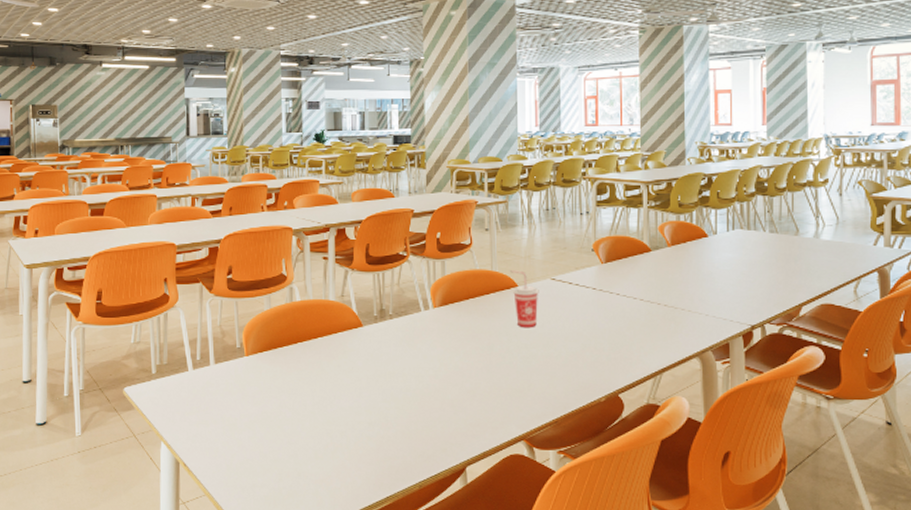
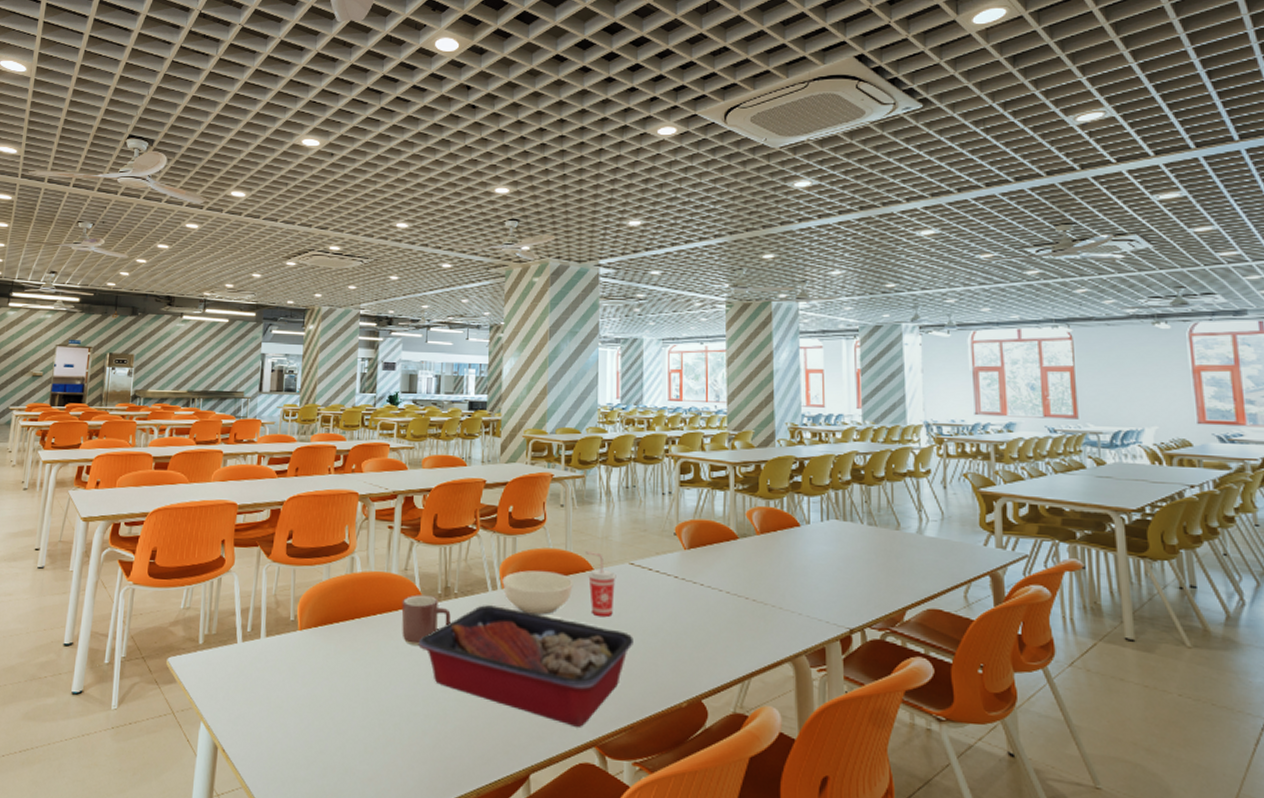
mug: none [340,318,387,363] -> present [401,594,451,645]
tray: none [358,324,556,424] -> present [418,605,633,727]
bowl: none [433,290,500,329] -> present [502,570,573,615]

